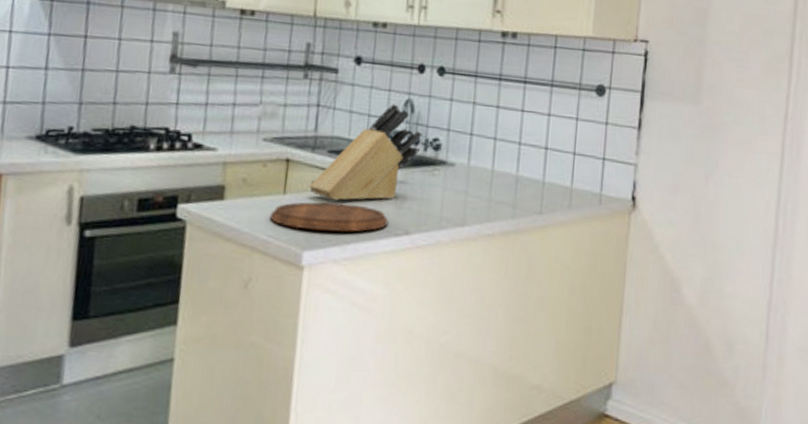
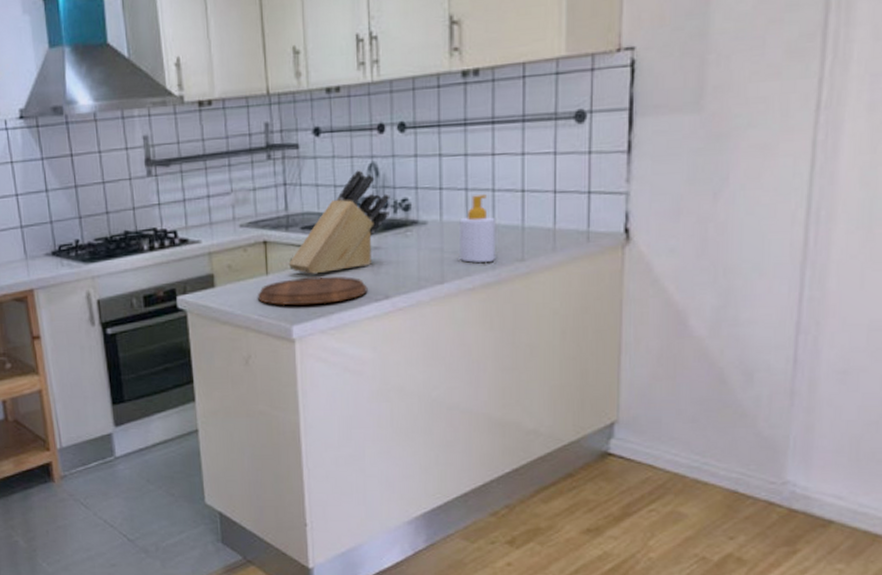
soap bottle: none [482,145,519,211] -> present [459,194,495,263]

